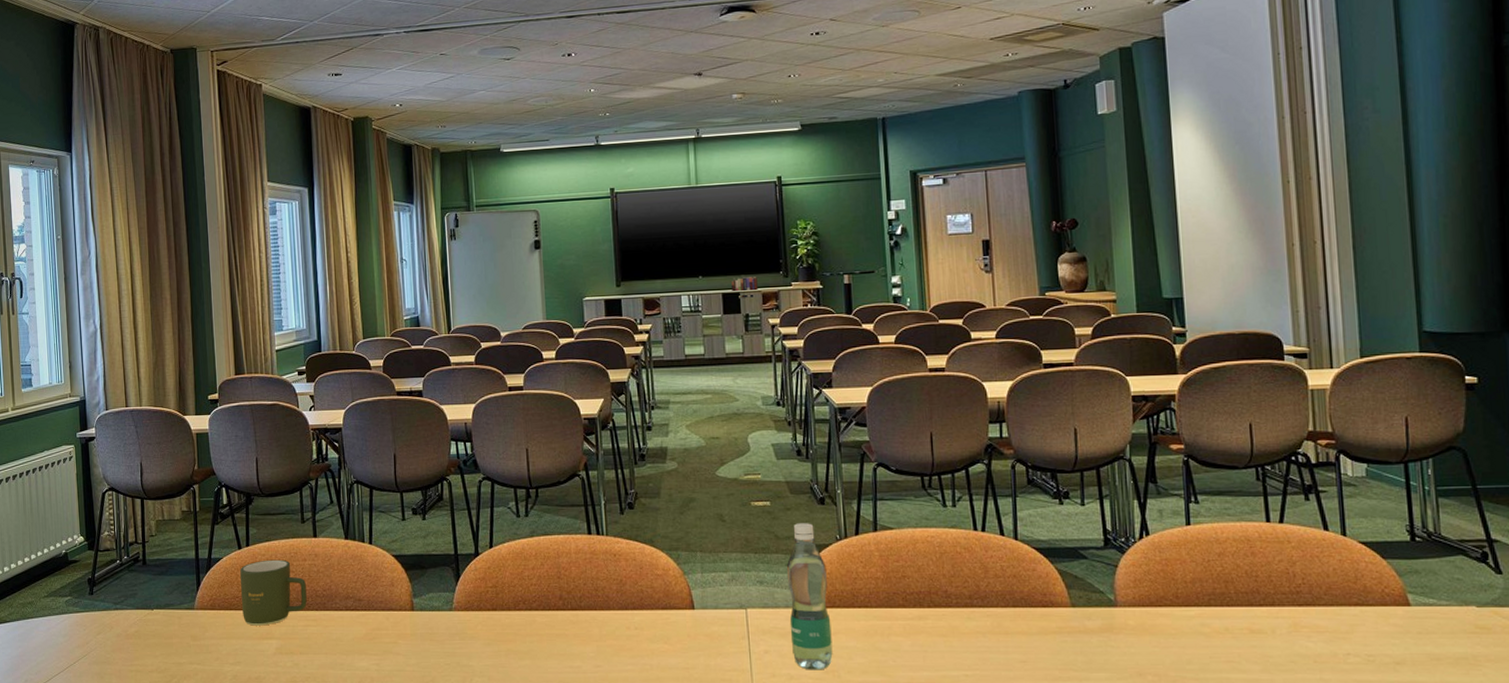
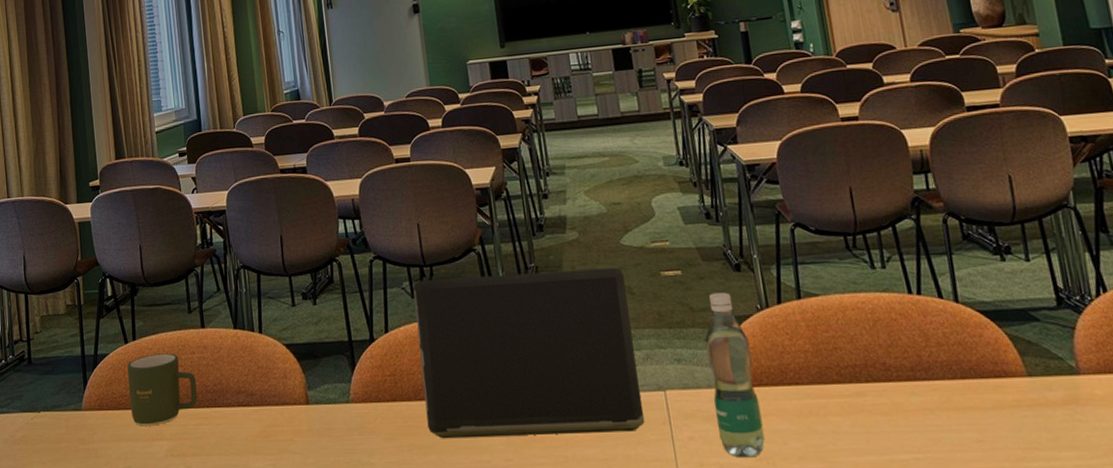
laptop computer: none [518,496,726,645] -> present [413,267,645,438]

